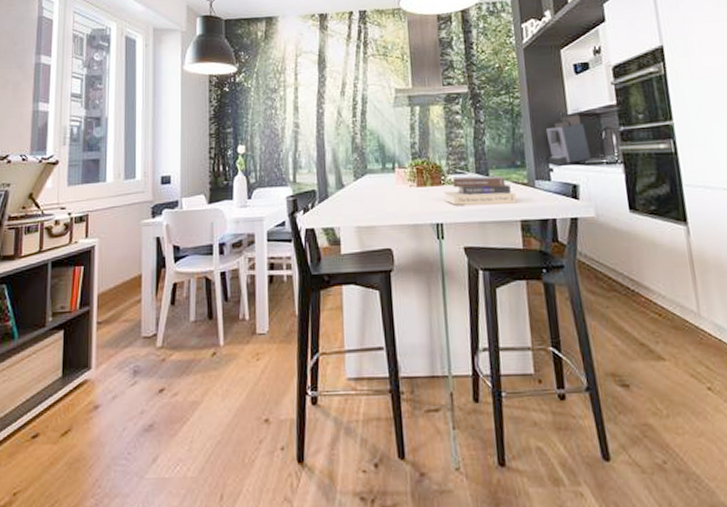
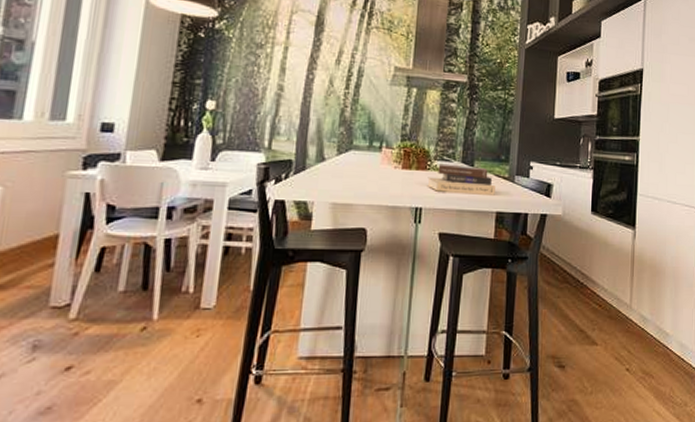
coffee machine: present [545,114,591,166] -> none [531,118,568,165]

